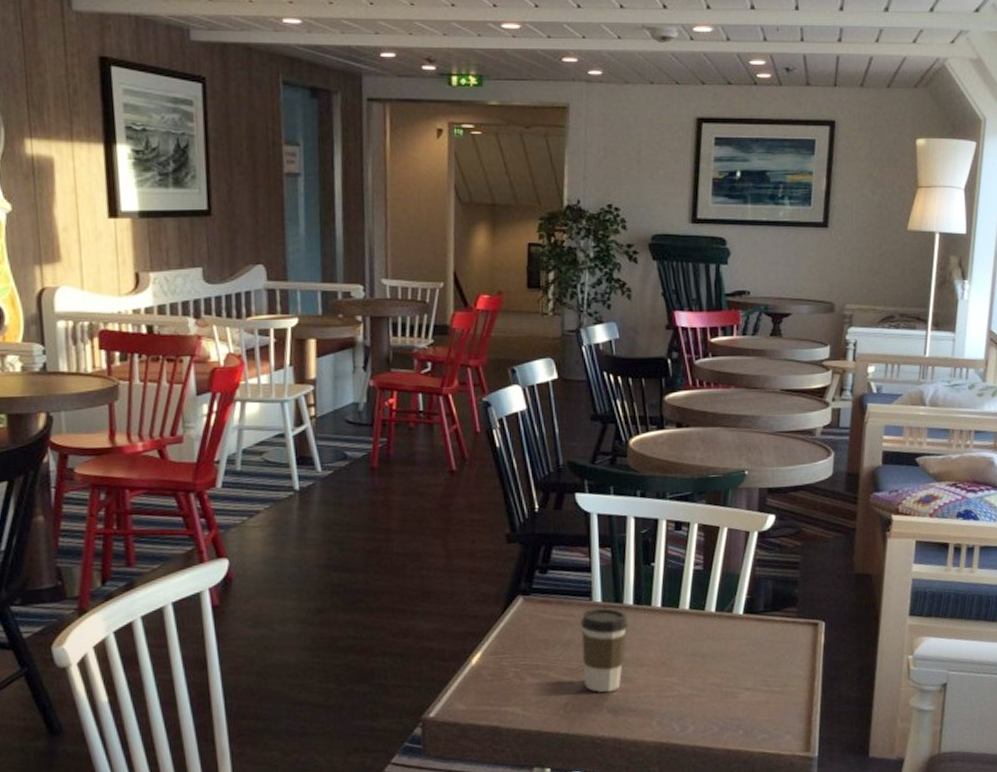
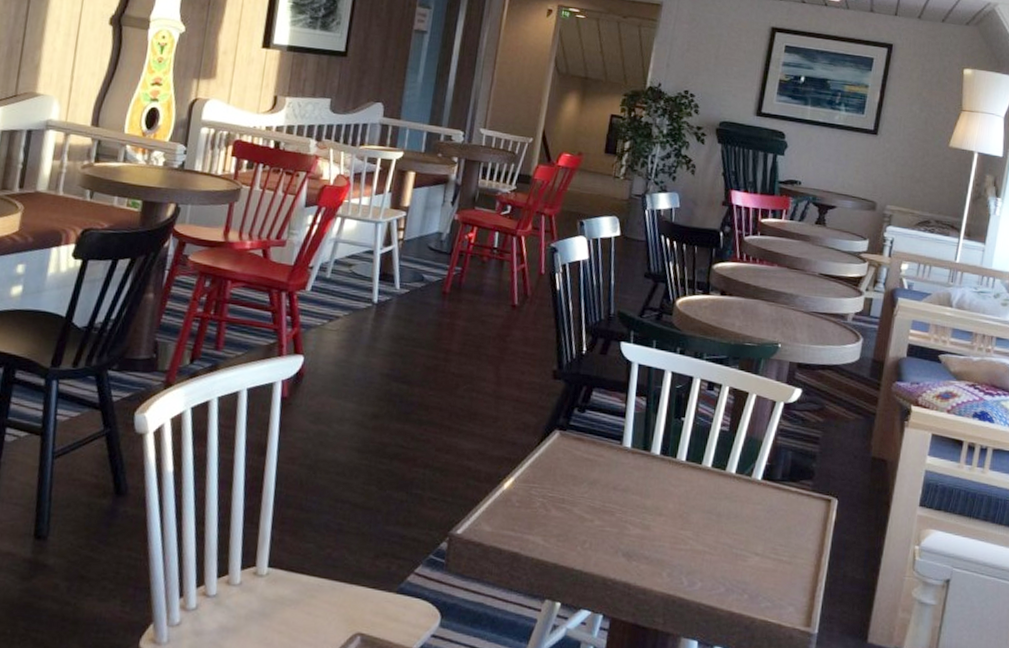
coffee cup: present [581,608,628,693] -> none [604,453,653,537]

